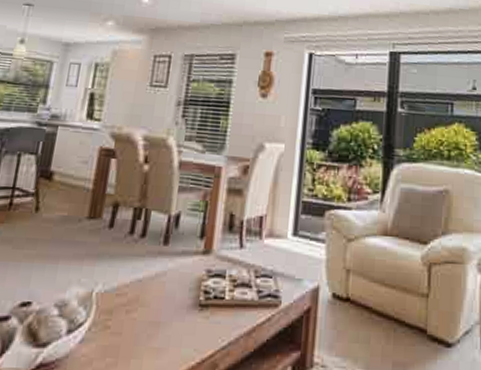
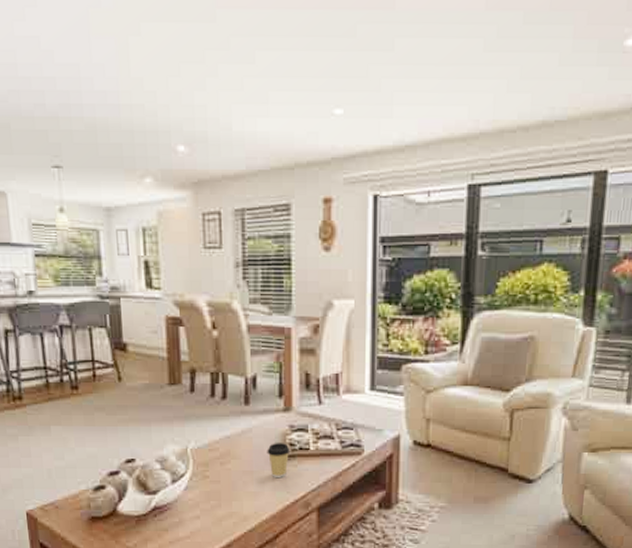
coffee cup: none [178,289,204,332] -> present [267,443,290,479]

